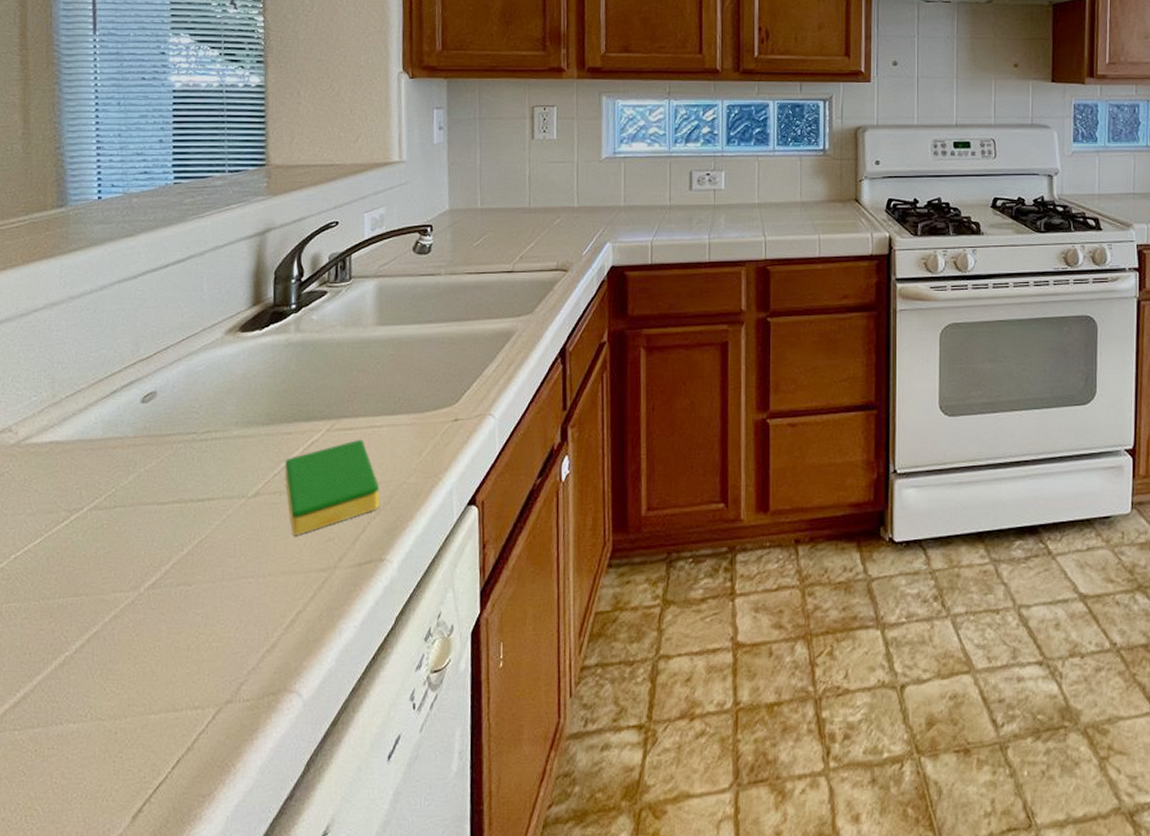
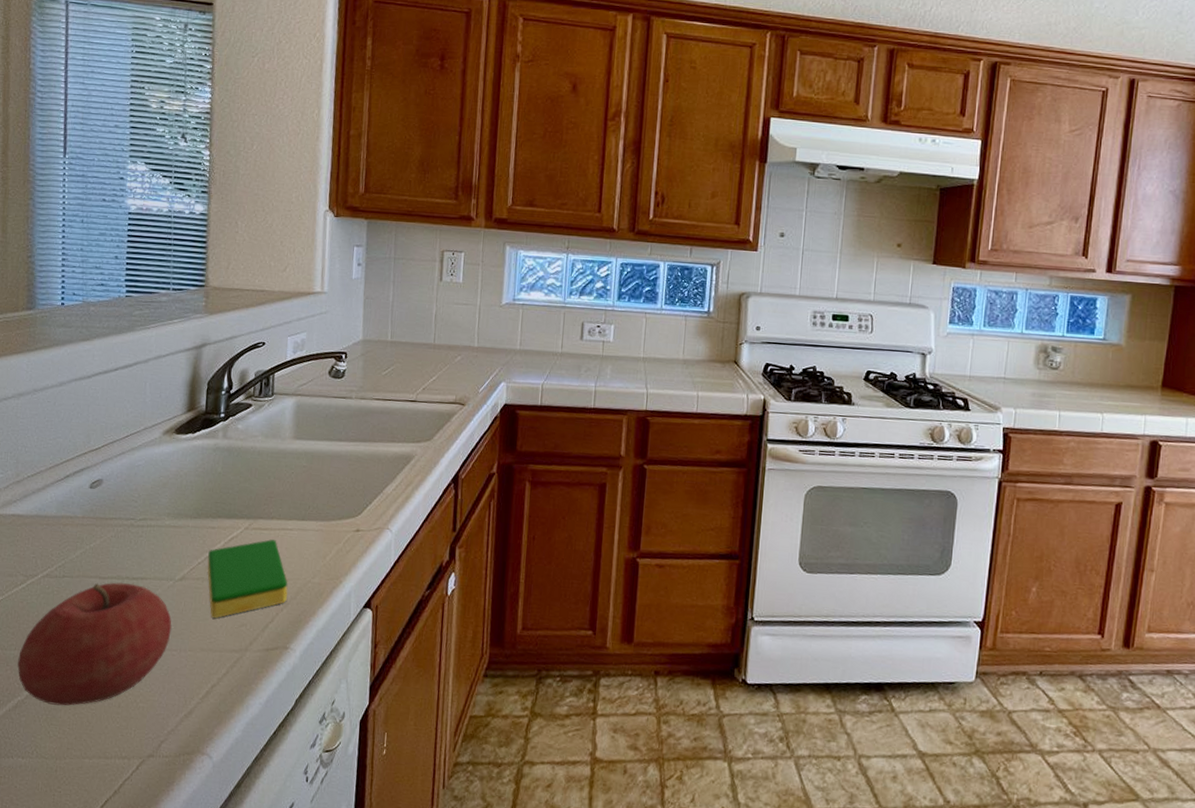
fruit: none [63,506,247,656] -> present [17,582,172,706]

